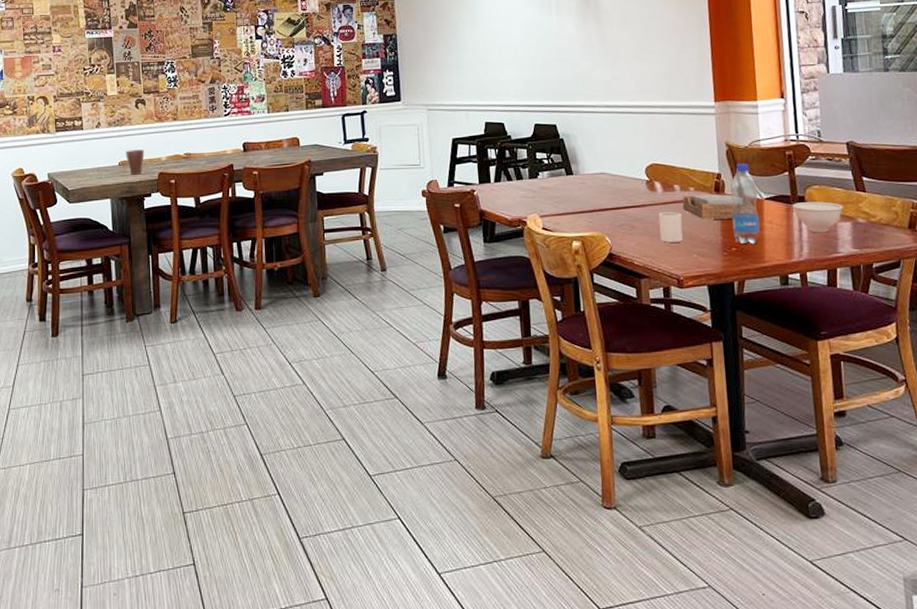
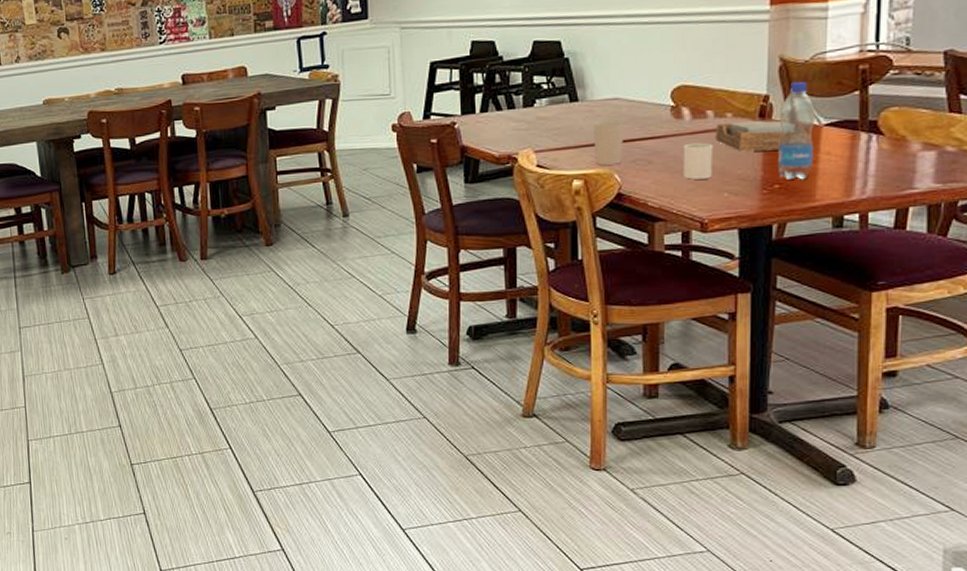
cup: present [126,149,144,175] -> none [50,85,71,115]
cup: none [586,191,611,230] -> present [593,120,625,166]
bowl: present [793,202,844,233] -> none [860,126,929,166]

